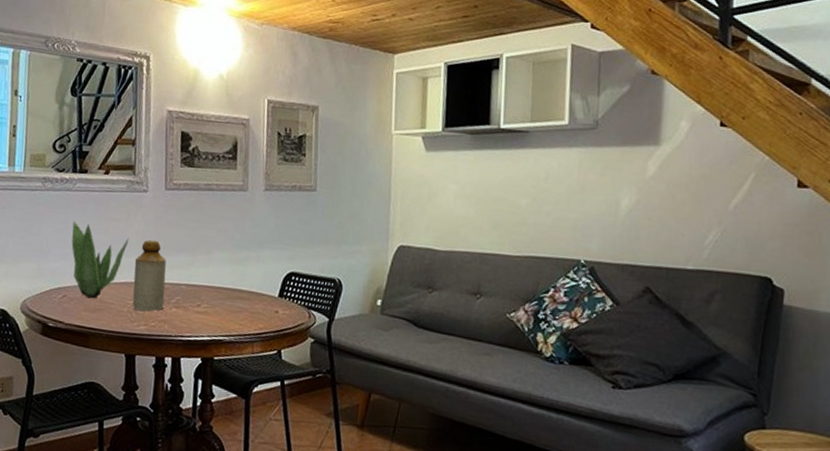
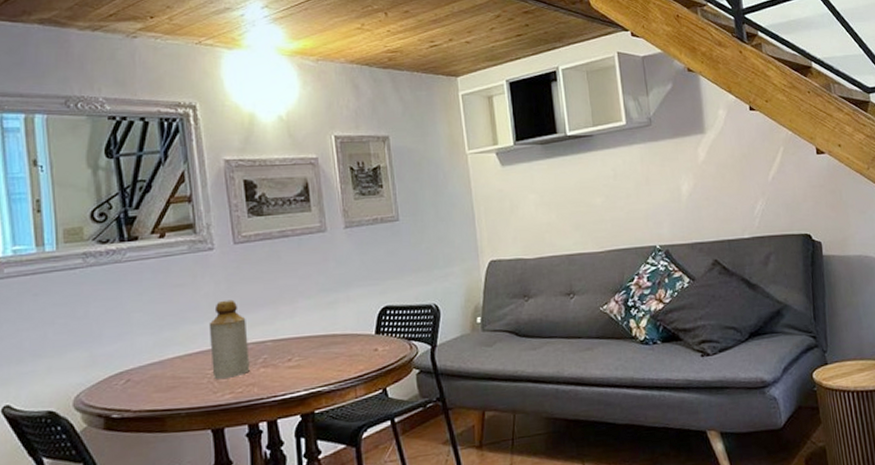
plant: present [71,221,130,299] -> none [127,295,199,378]

